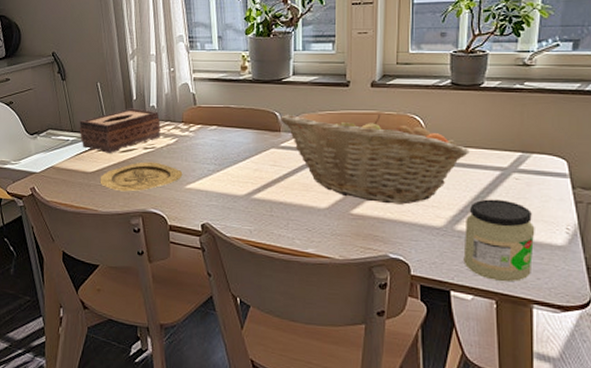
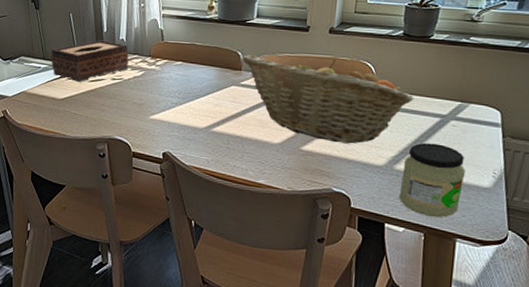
plate: present [100,162,183,192] -> none [69,92,148,119]

